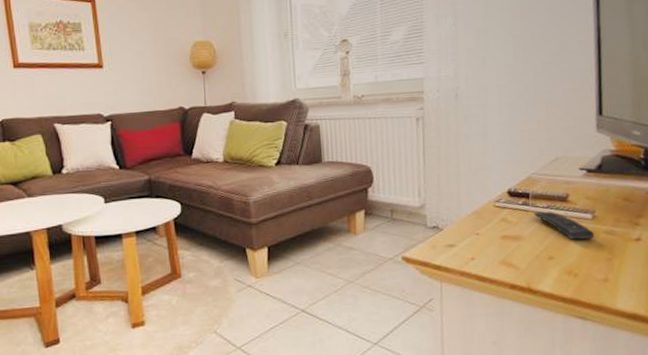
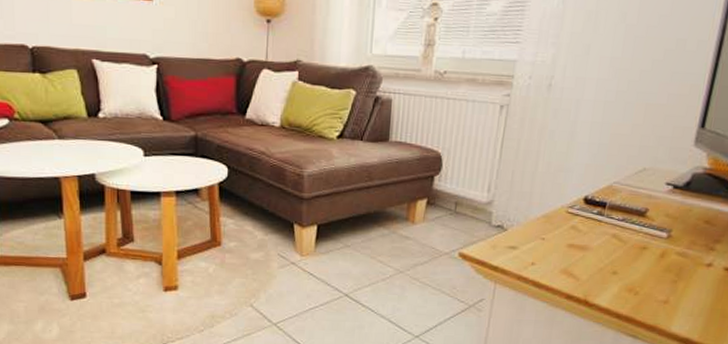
remote control: present [533,211,595,240] -> none [606,223,666,259]

